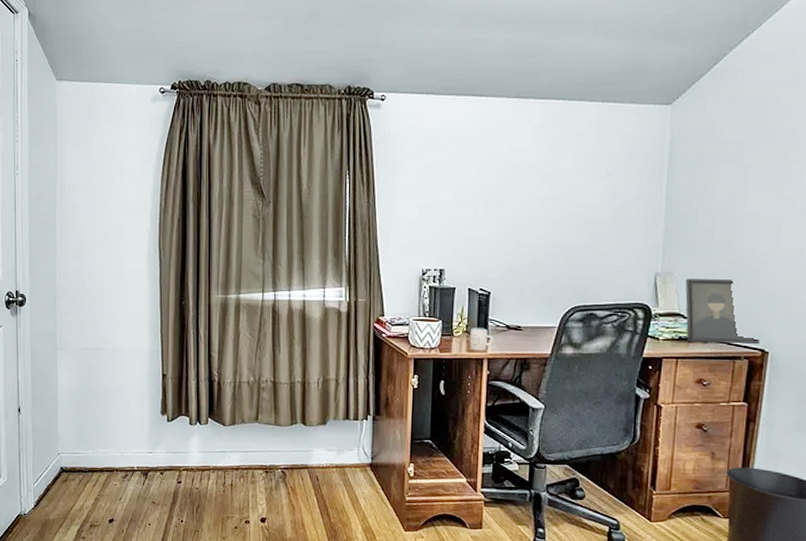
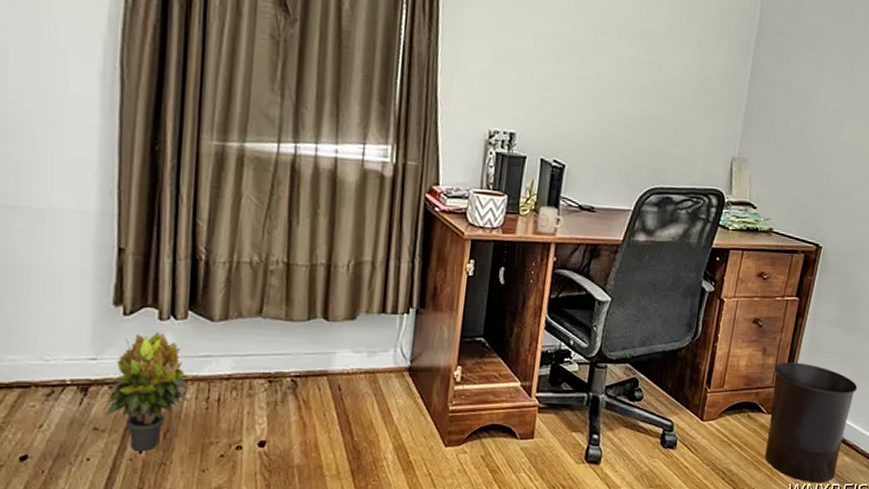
potted plant: none [159,434,213,521] -> present [105,332,191,451]
picture frame: present [685,279,760,345] -> none [753,166,816,239]

